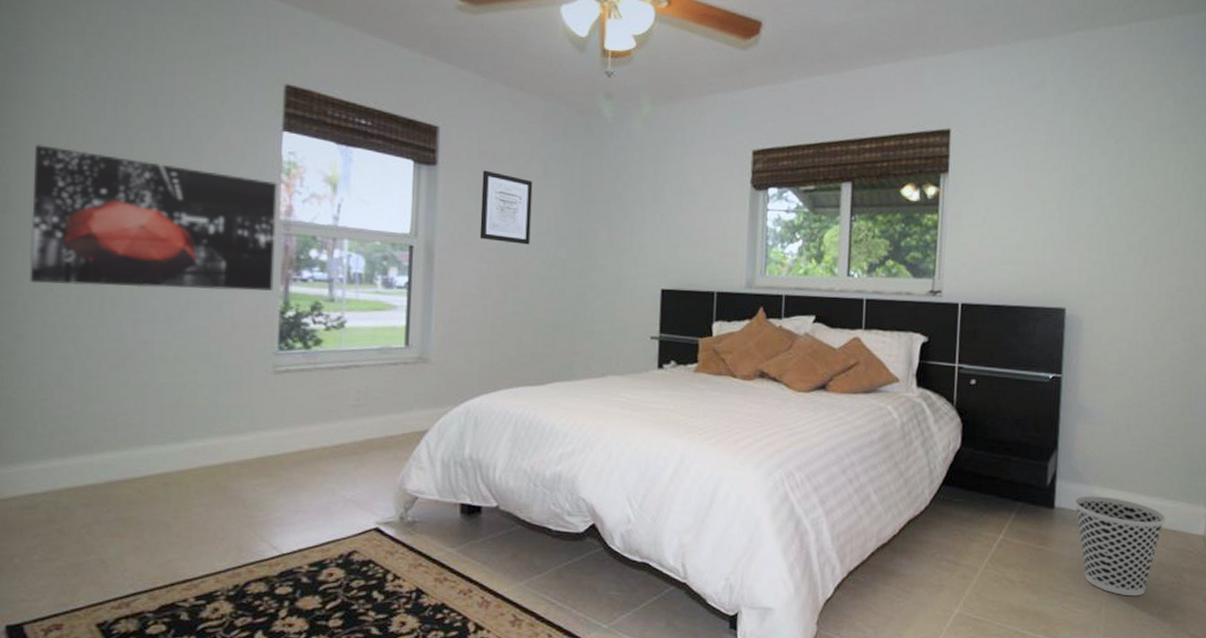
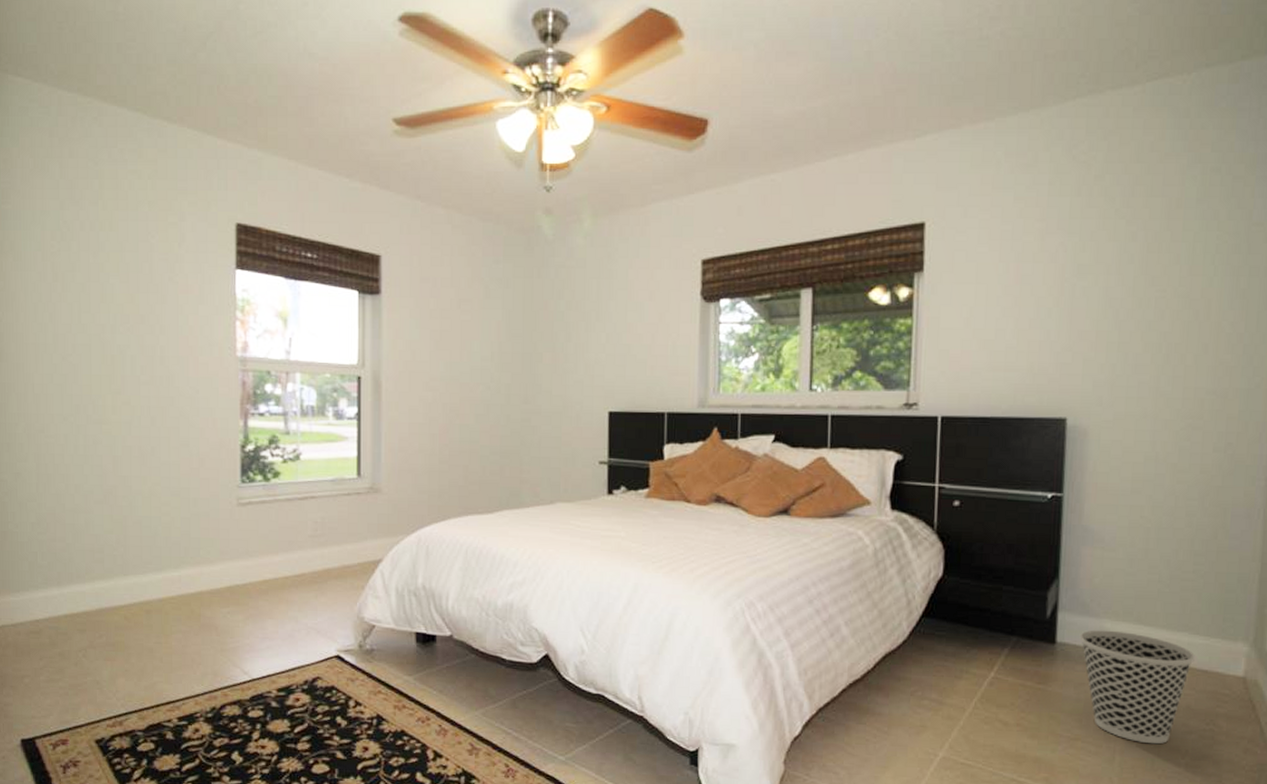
wall art: present [29,143,277,291] -> none [23,295,234,427]
wall art: present [479,170,533,245] -> none [424,297,475,371]

